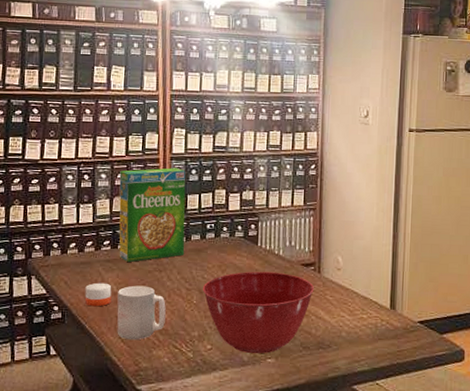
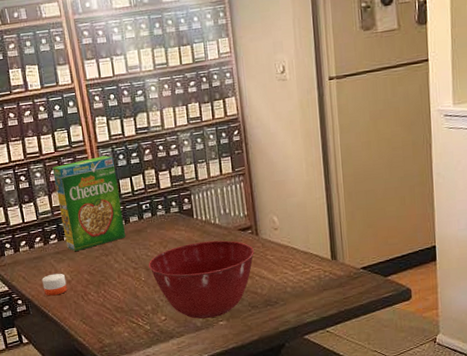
mug: present [117,285,166,340] -> none [72,270,120,321]

